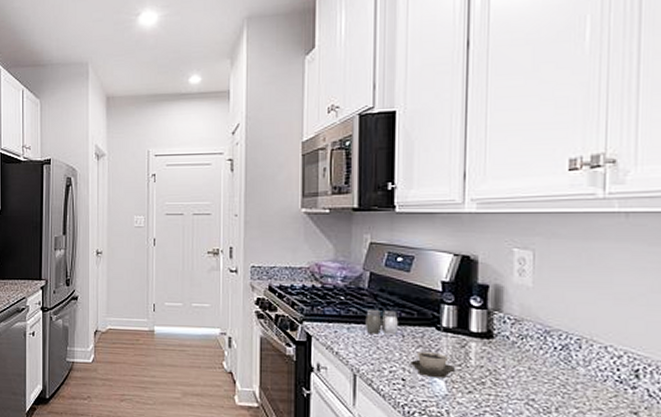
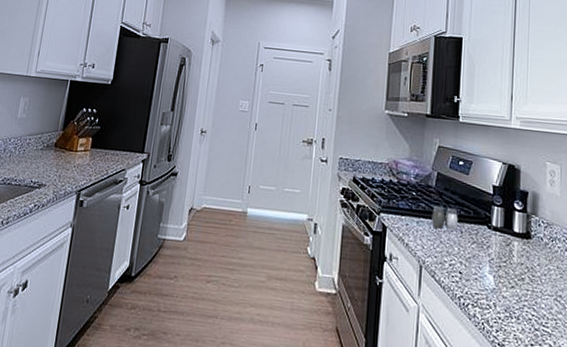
cup: present [411,351,456,379] -> none [467,247,502,273]

